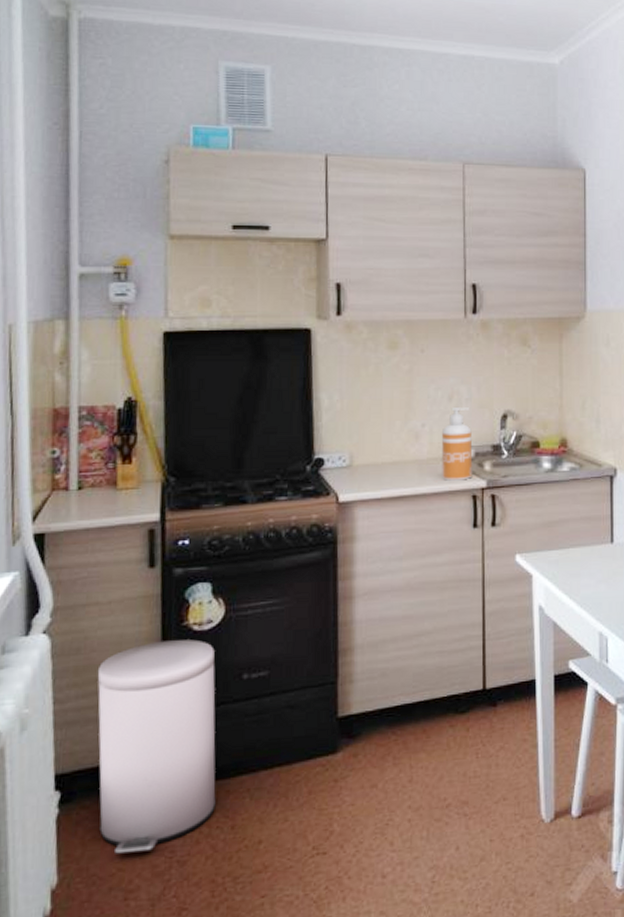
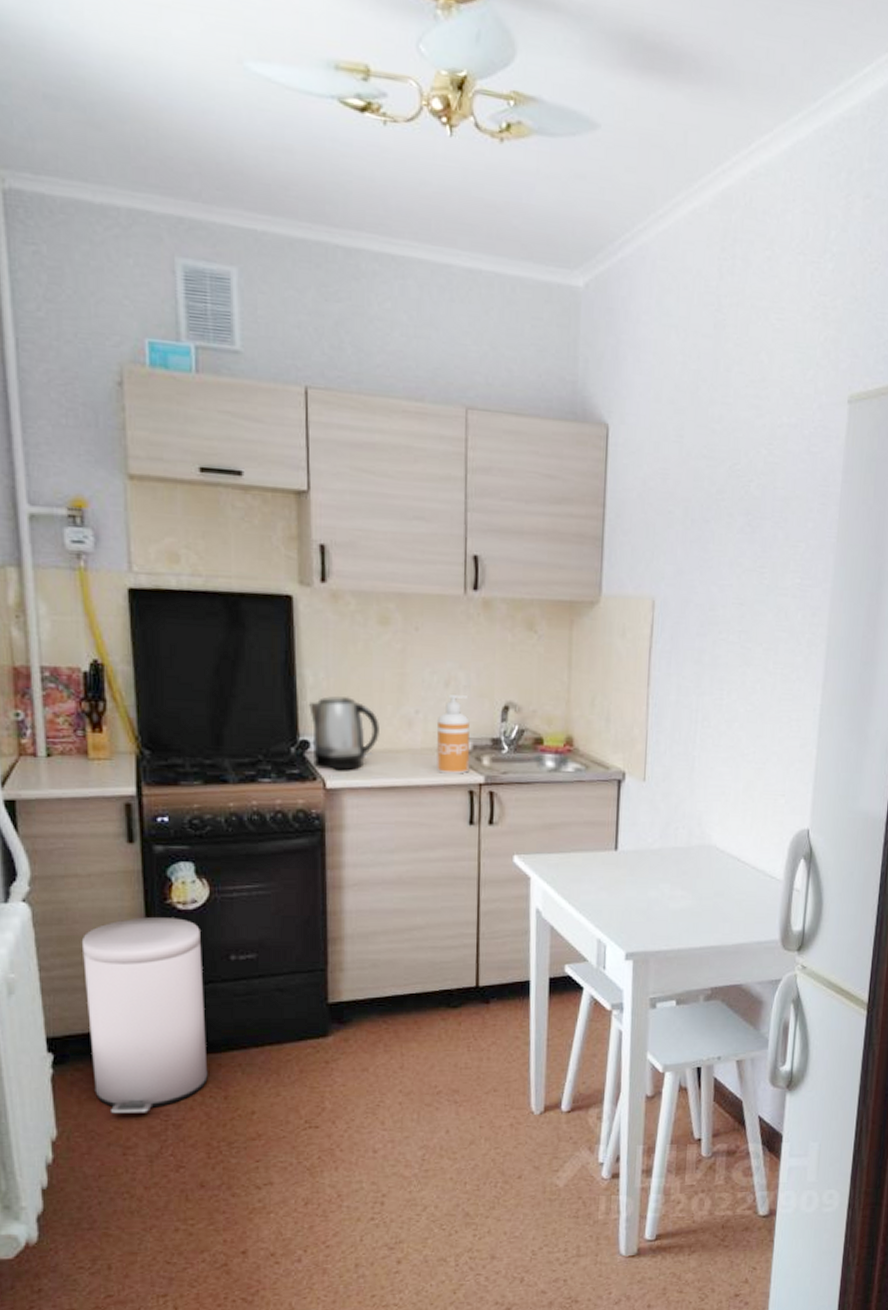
kettle: none [324,415,389,485] -> present [309,695,379,771]

